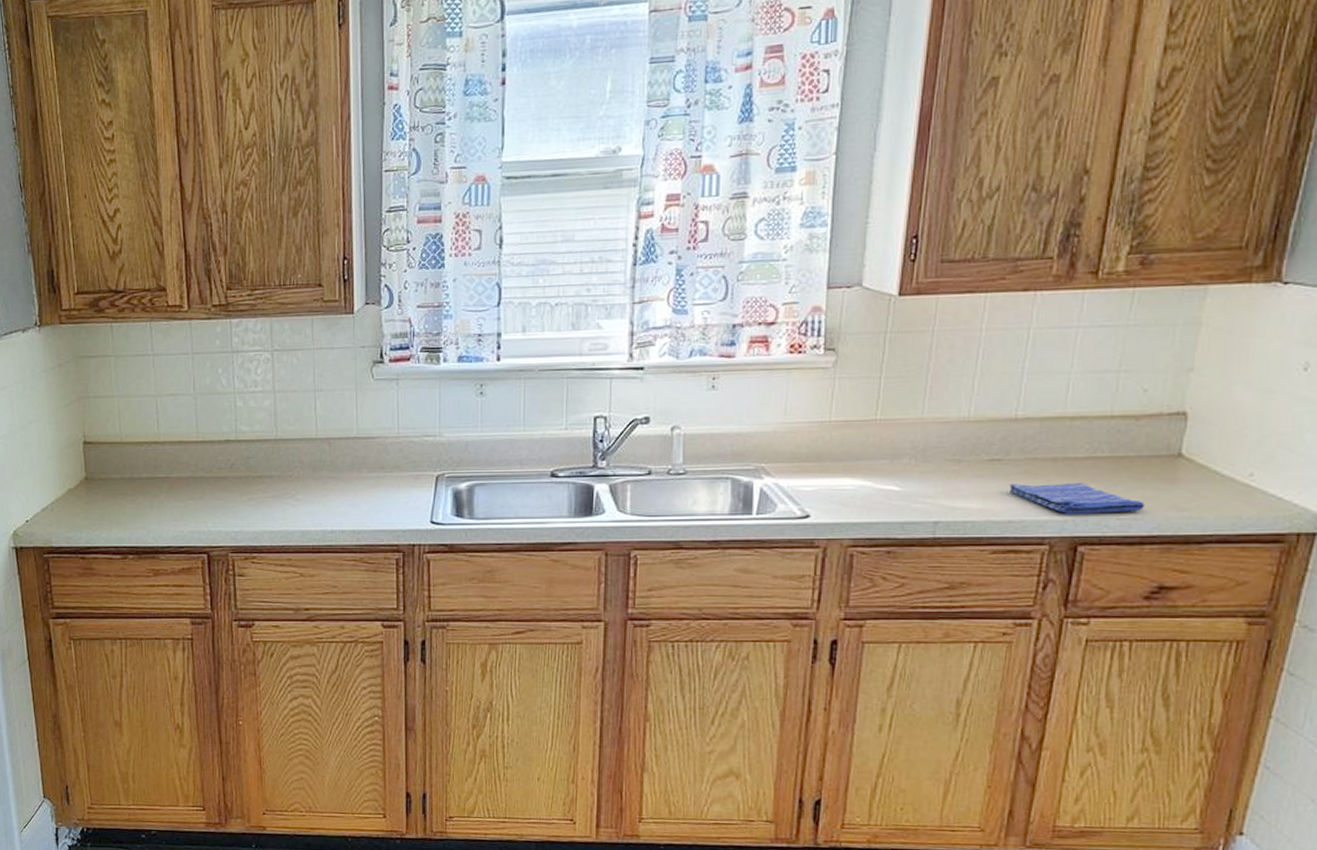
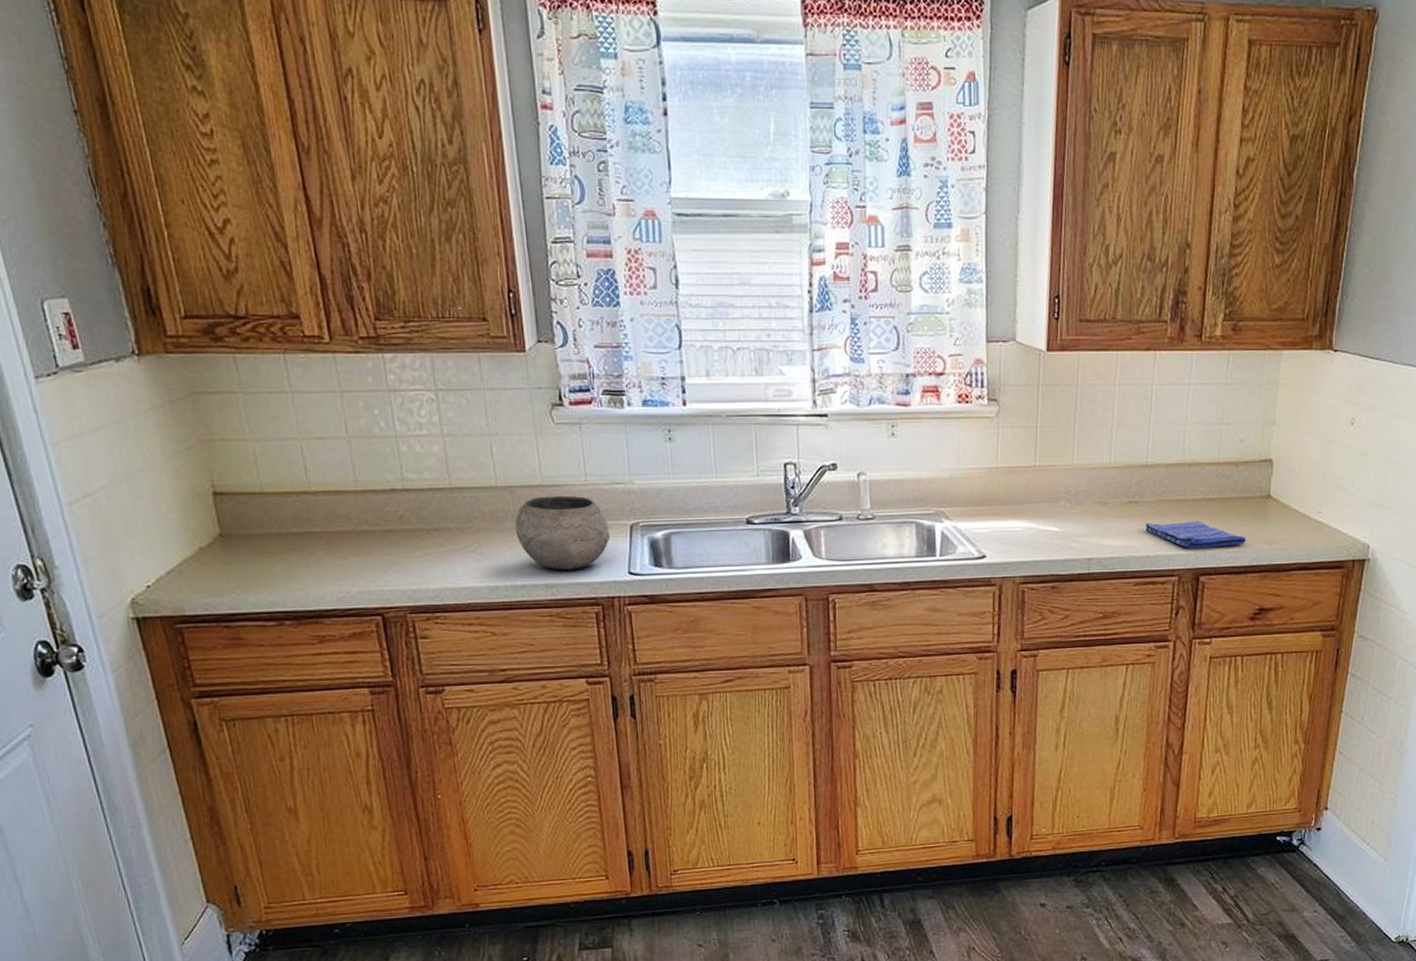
bowl: none [330,447,416,517] -> present [515,495,611,570]

